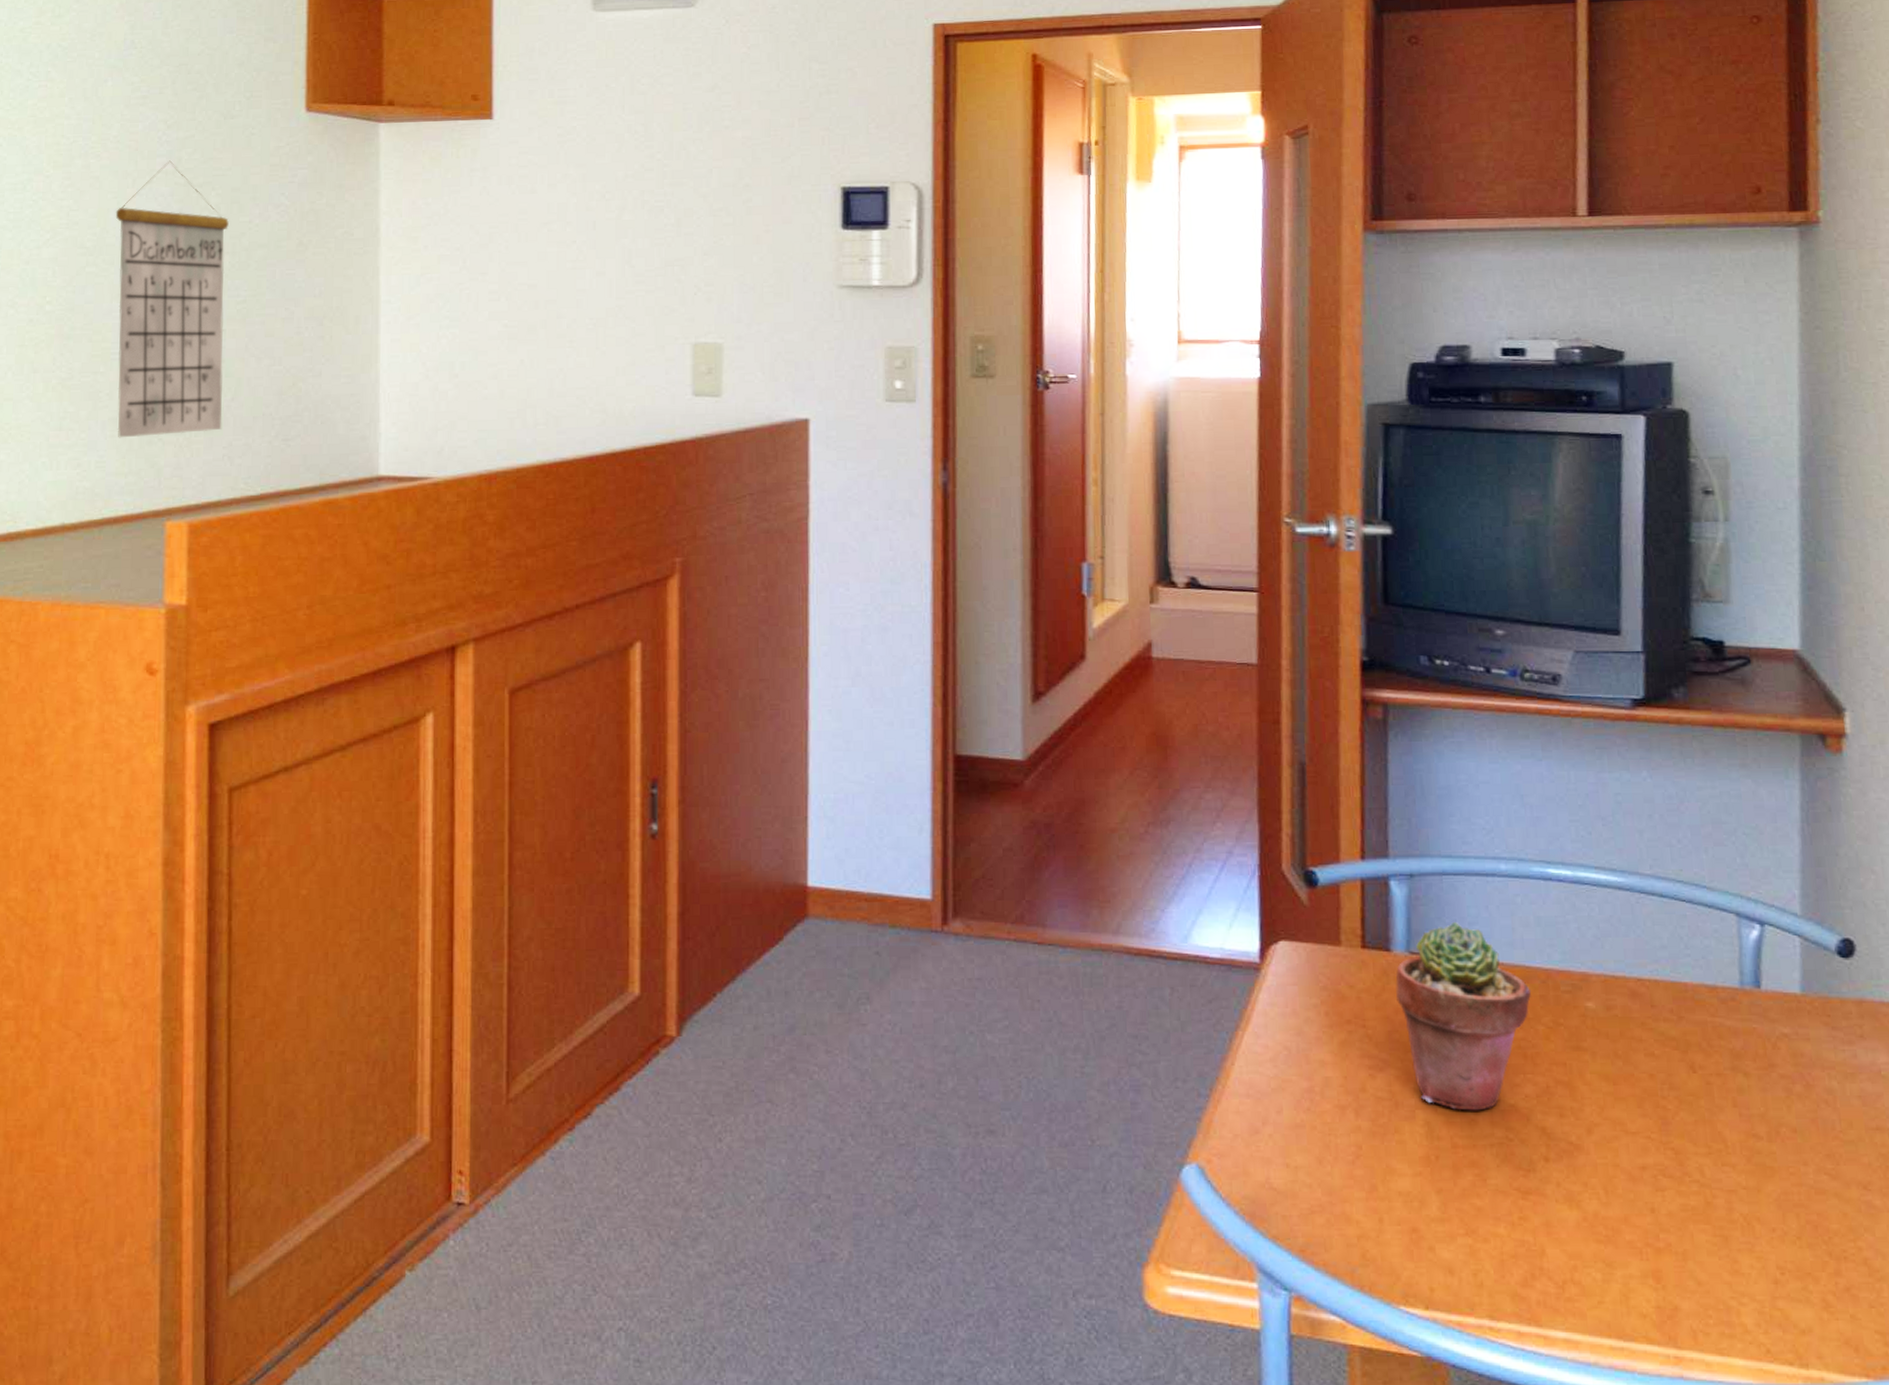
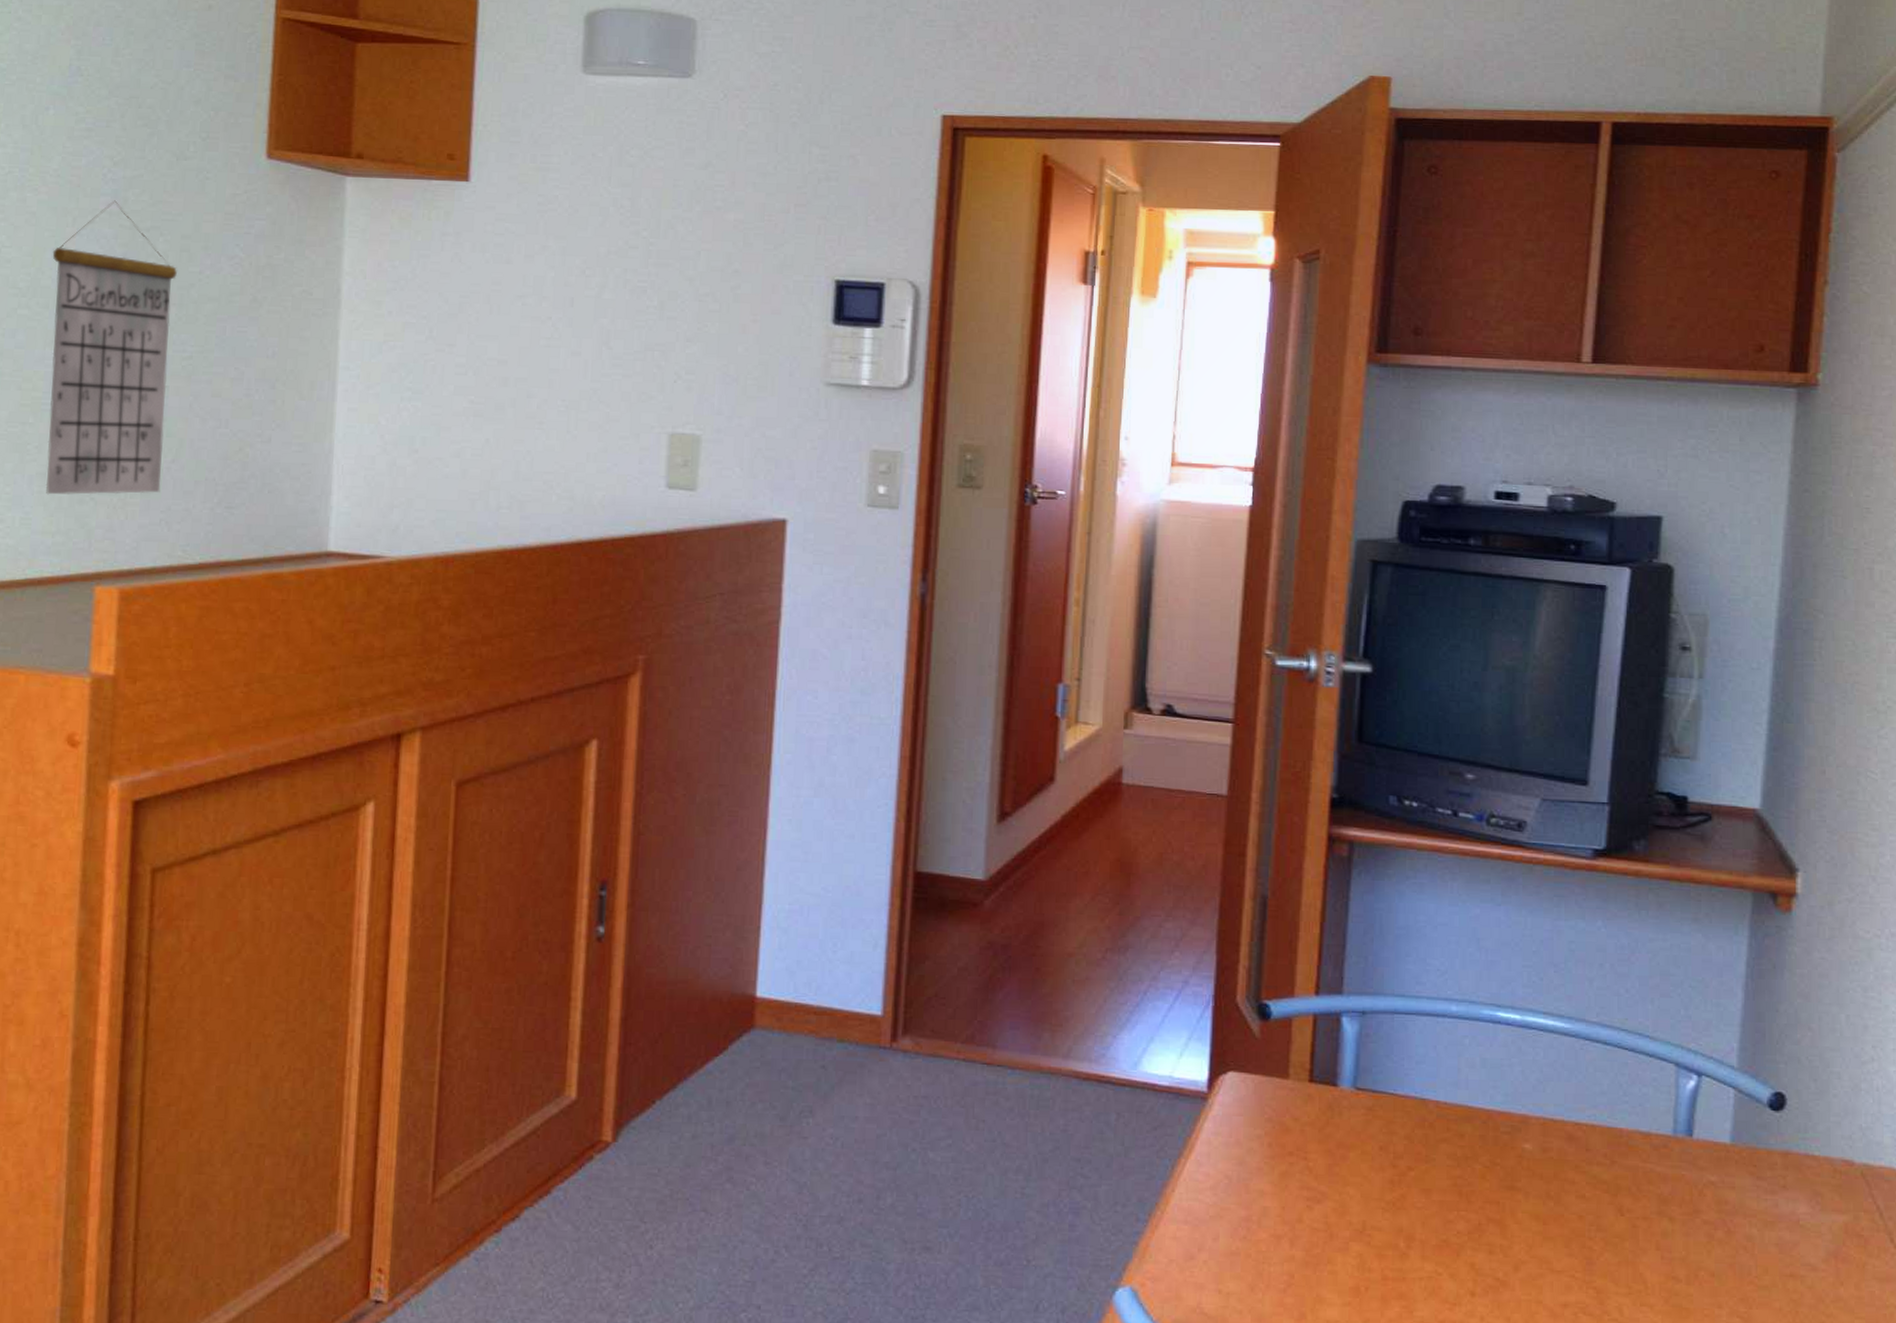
potted succulent: present [1395,921,1531,1111] -> none [1340,1059,1471,1245]

